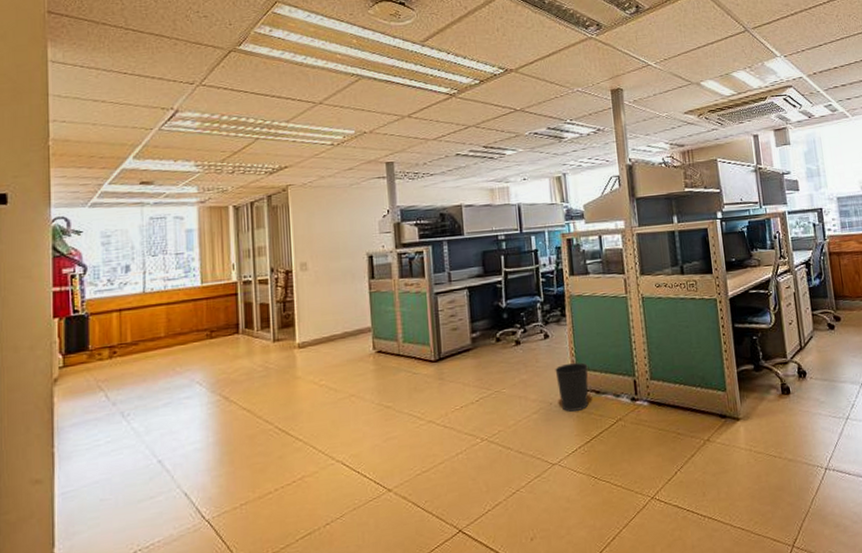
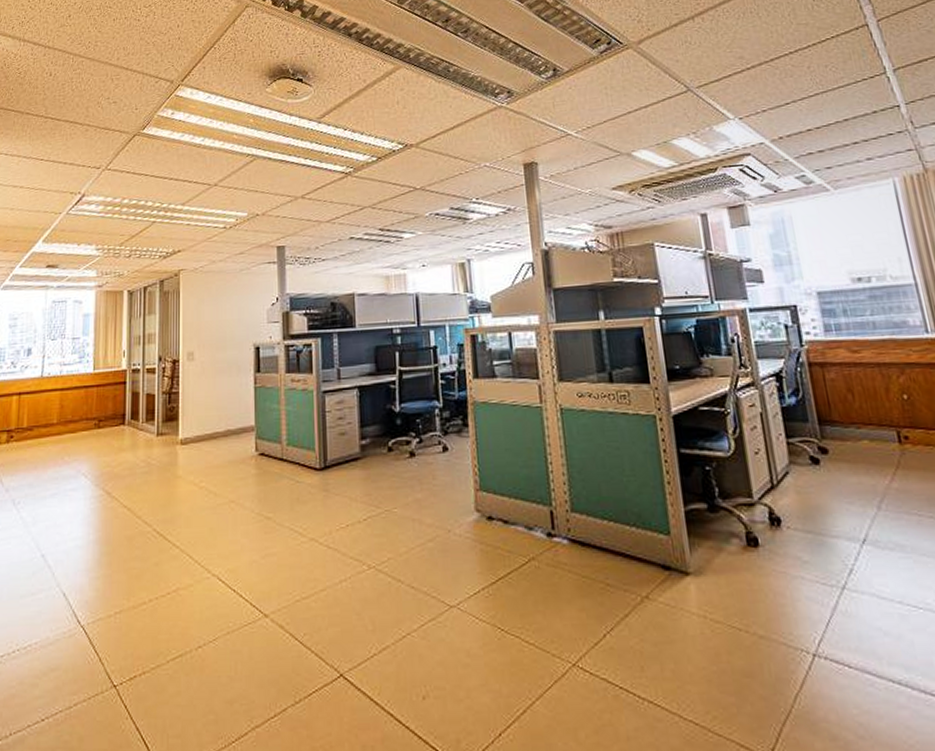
wastebasket: present [555,362,589,412] -> none [455,483,495,543]

